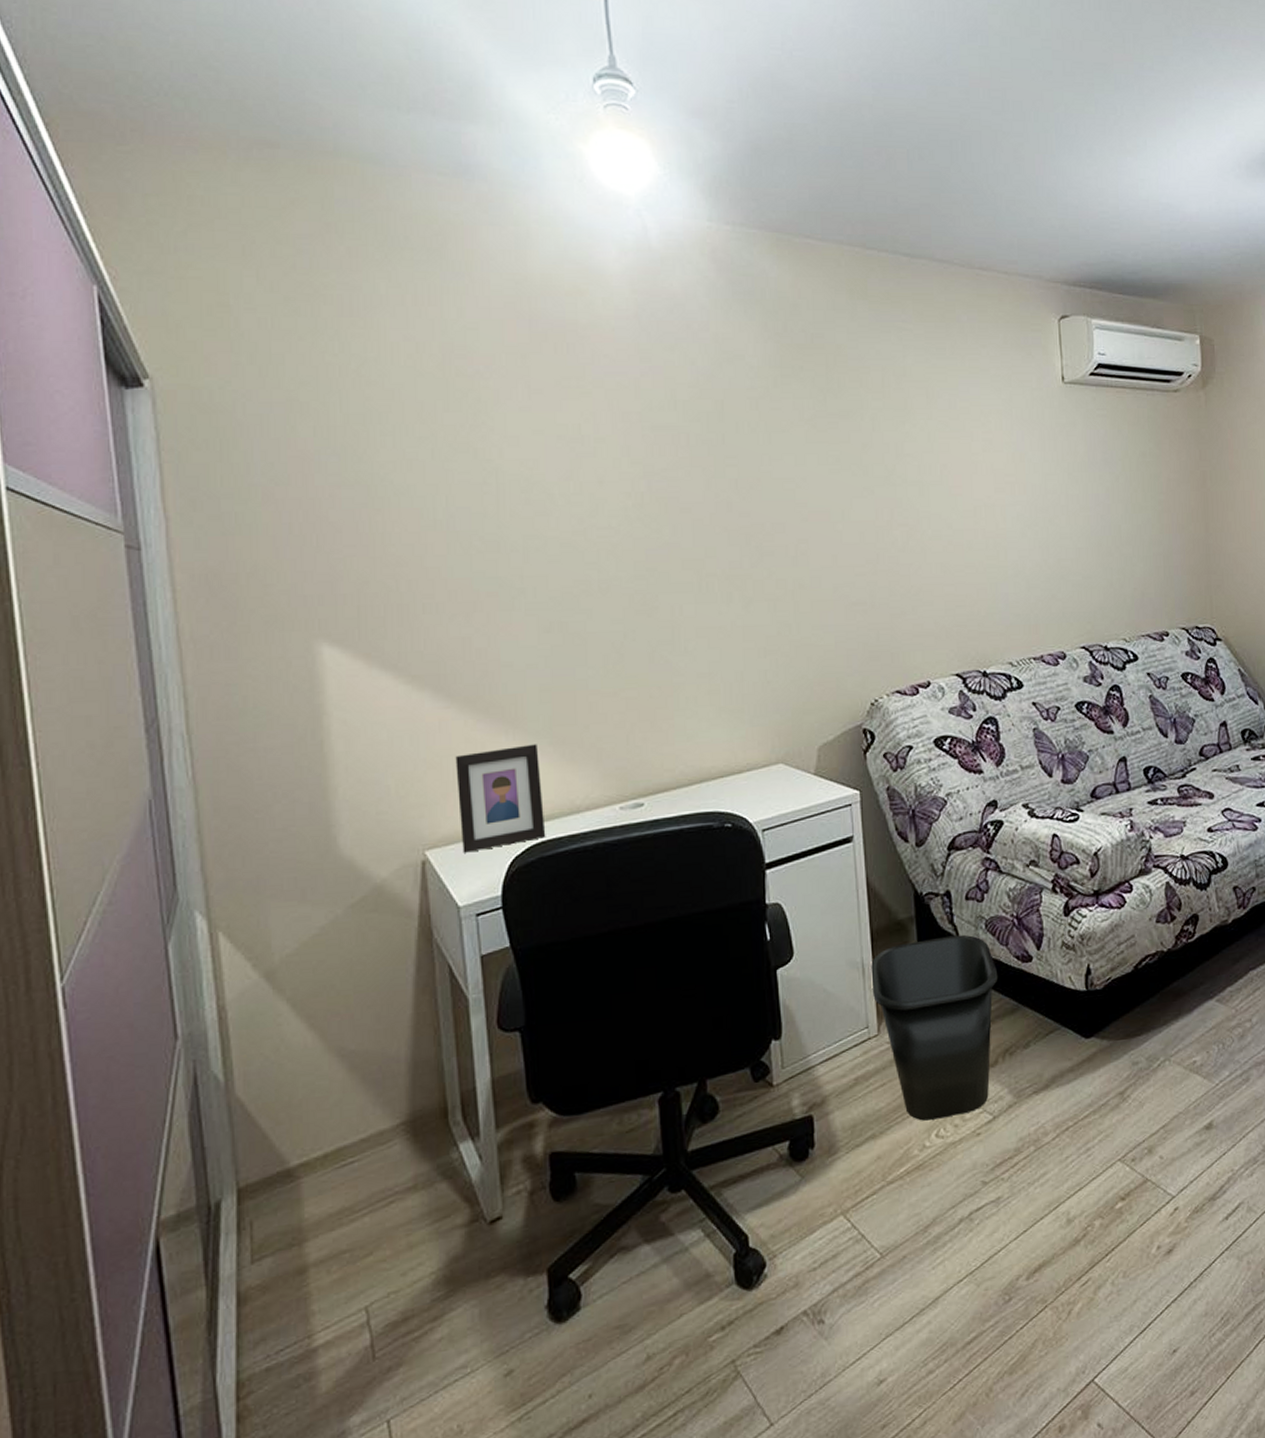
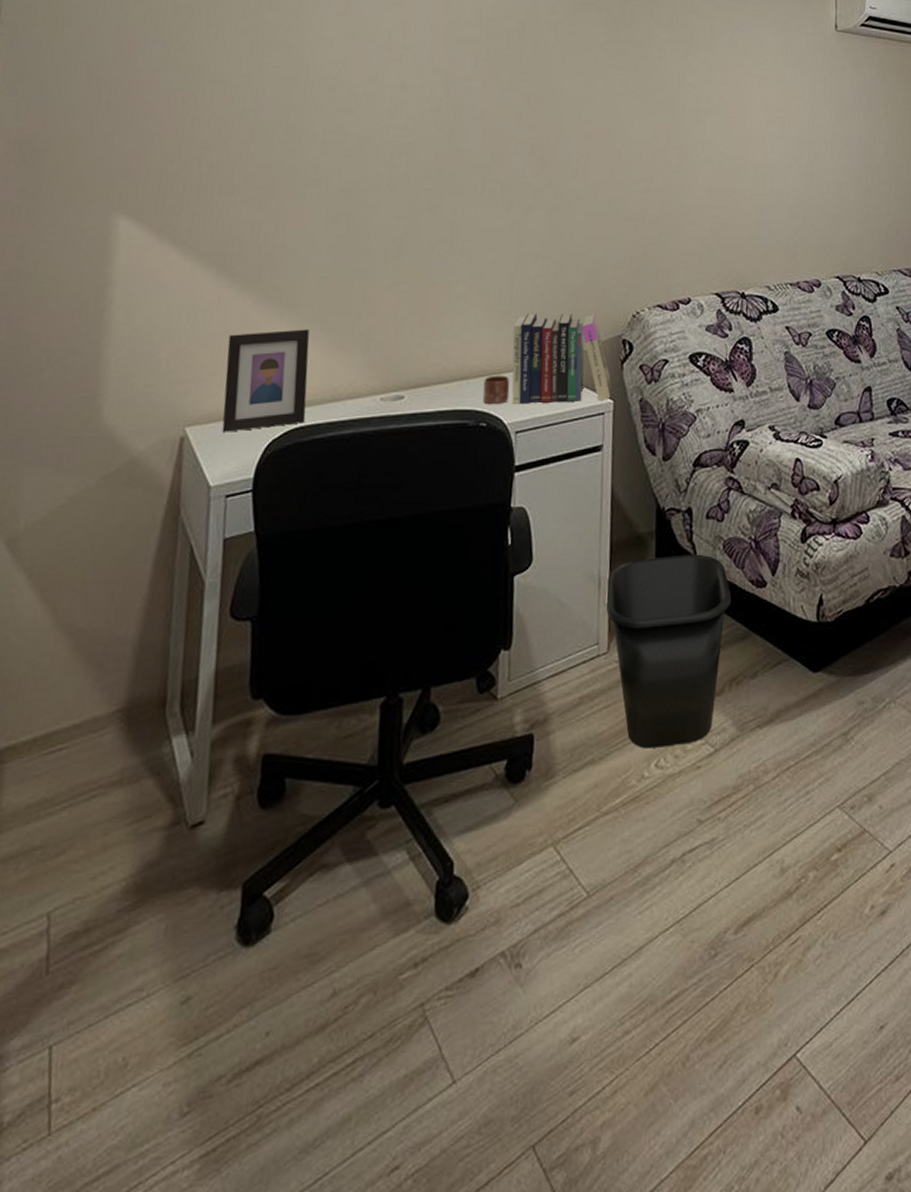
mug: none [723,774,752,806] -> present [482,375,510,405]
books: none [748,704,856,802] -> present [512,313,612,404]

